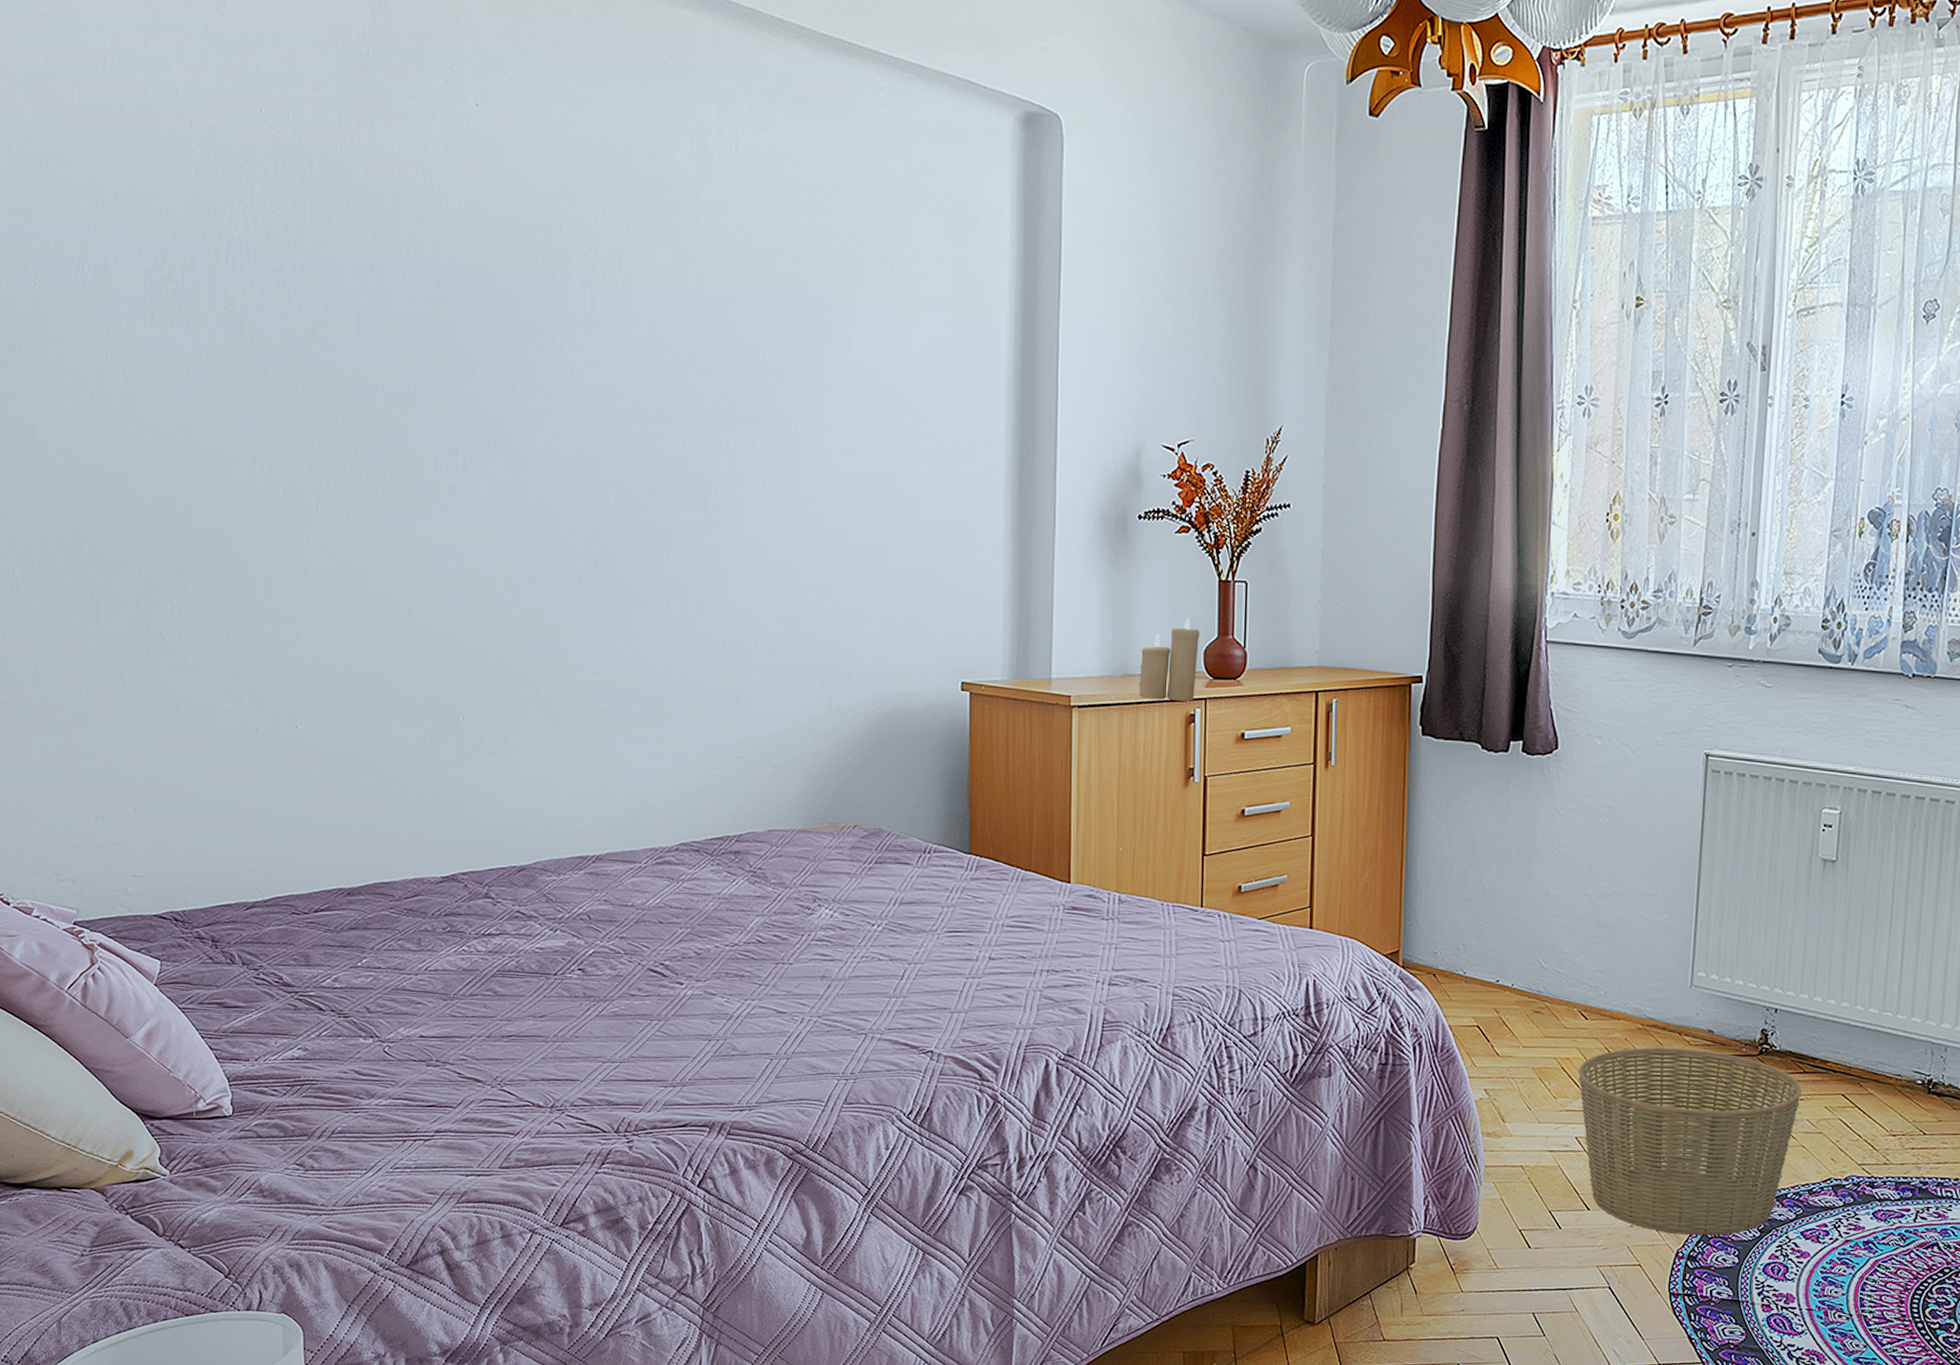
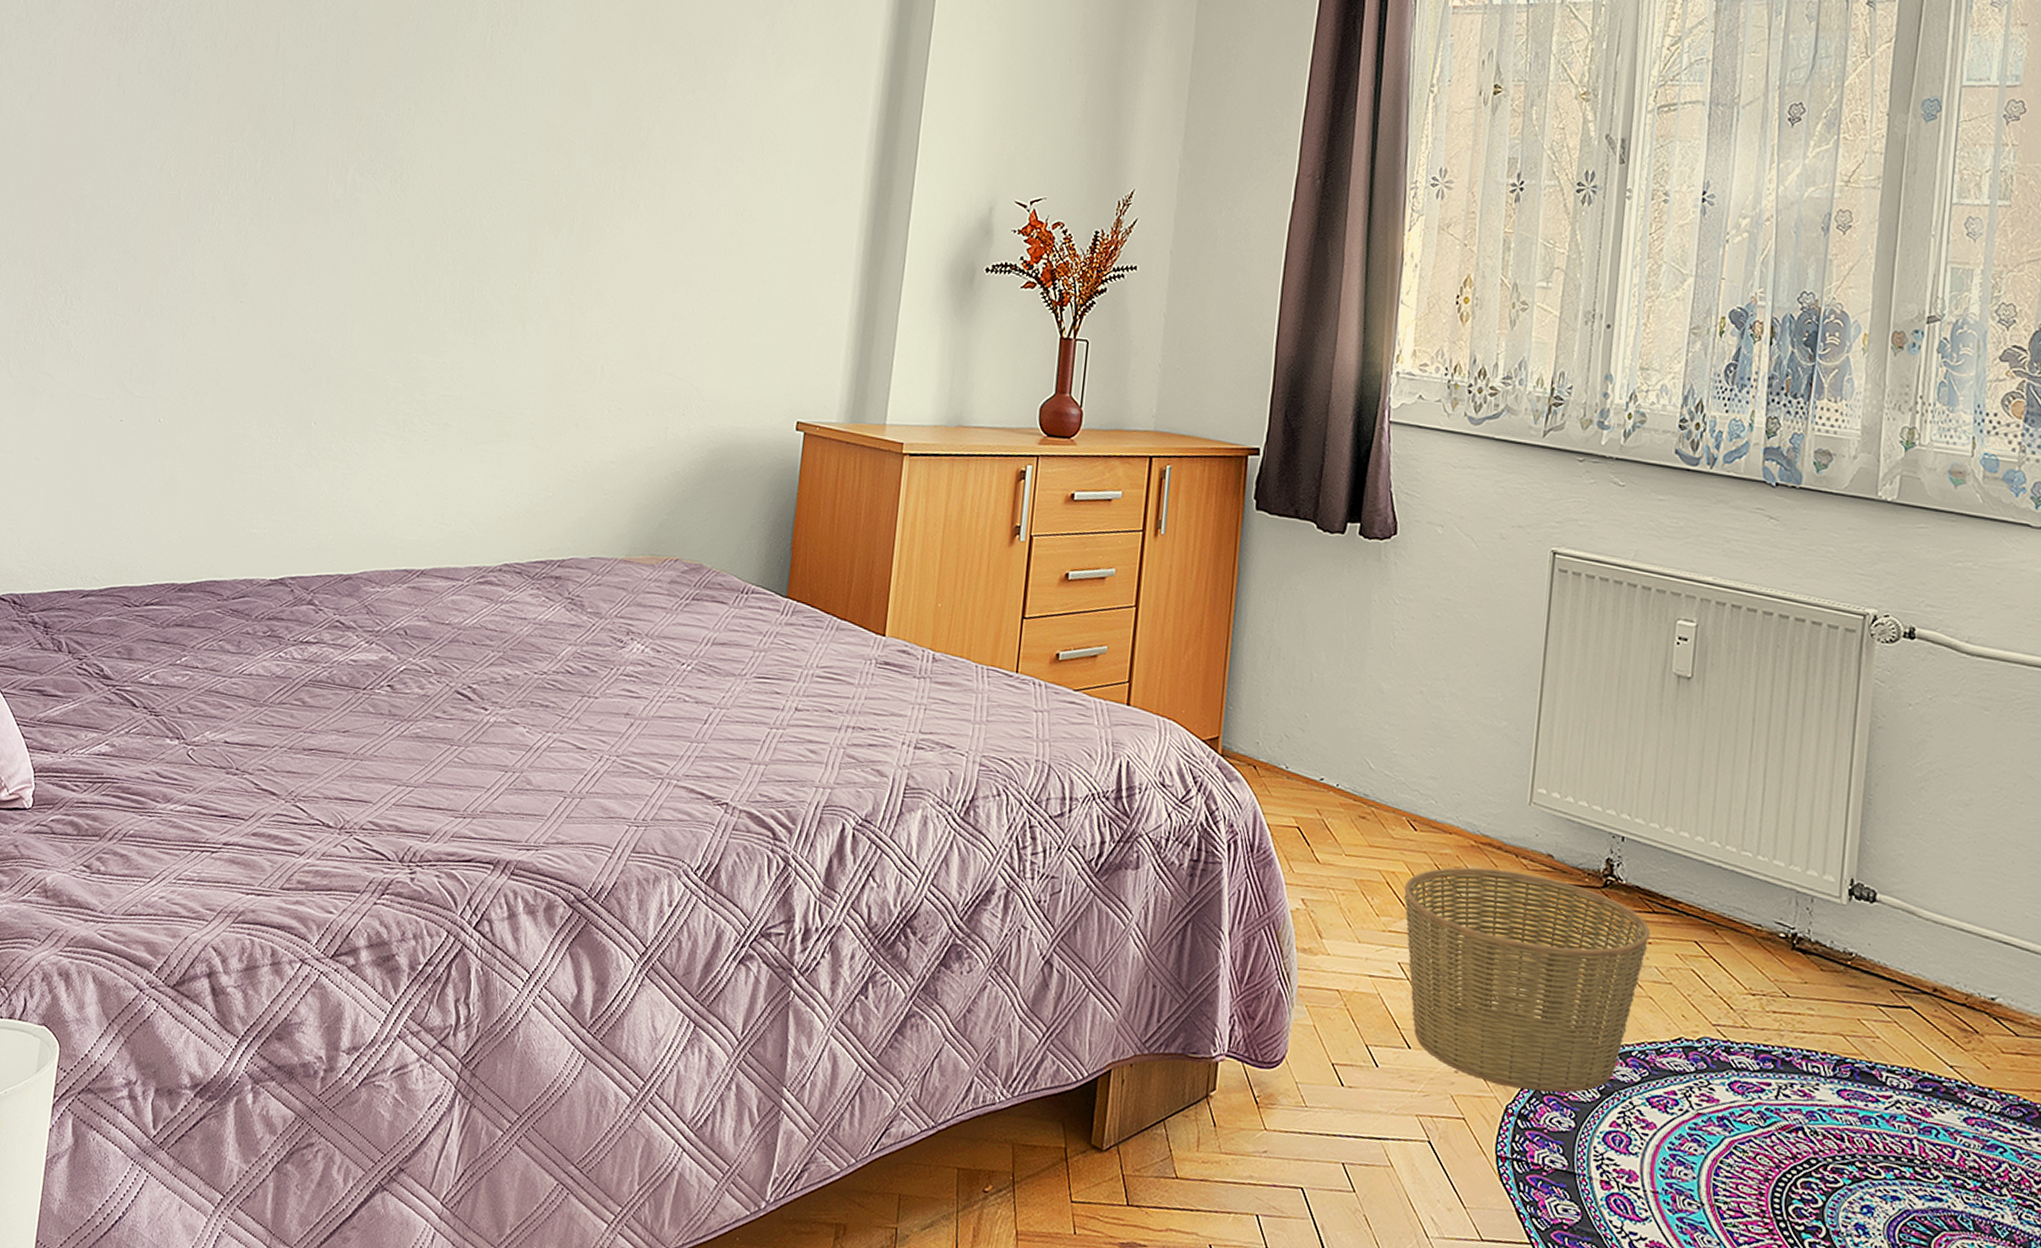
candle: present [1139,618,1200,701] -> none [971,373,1037,458]

